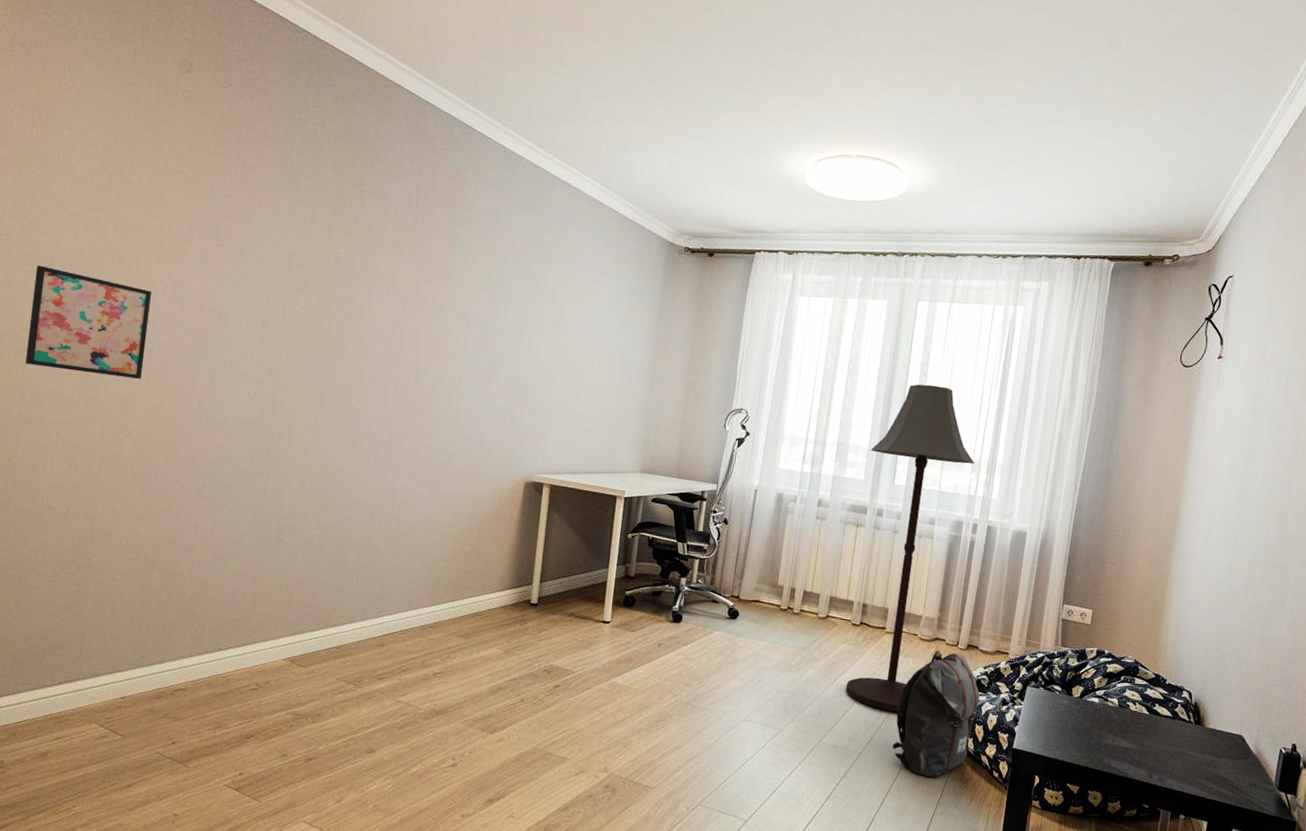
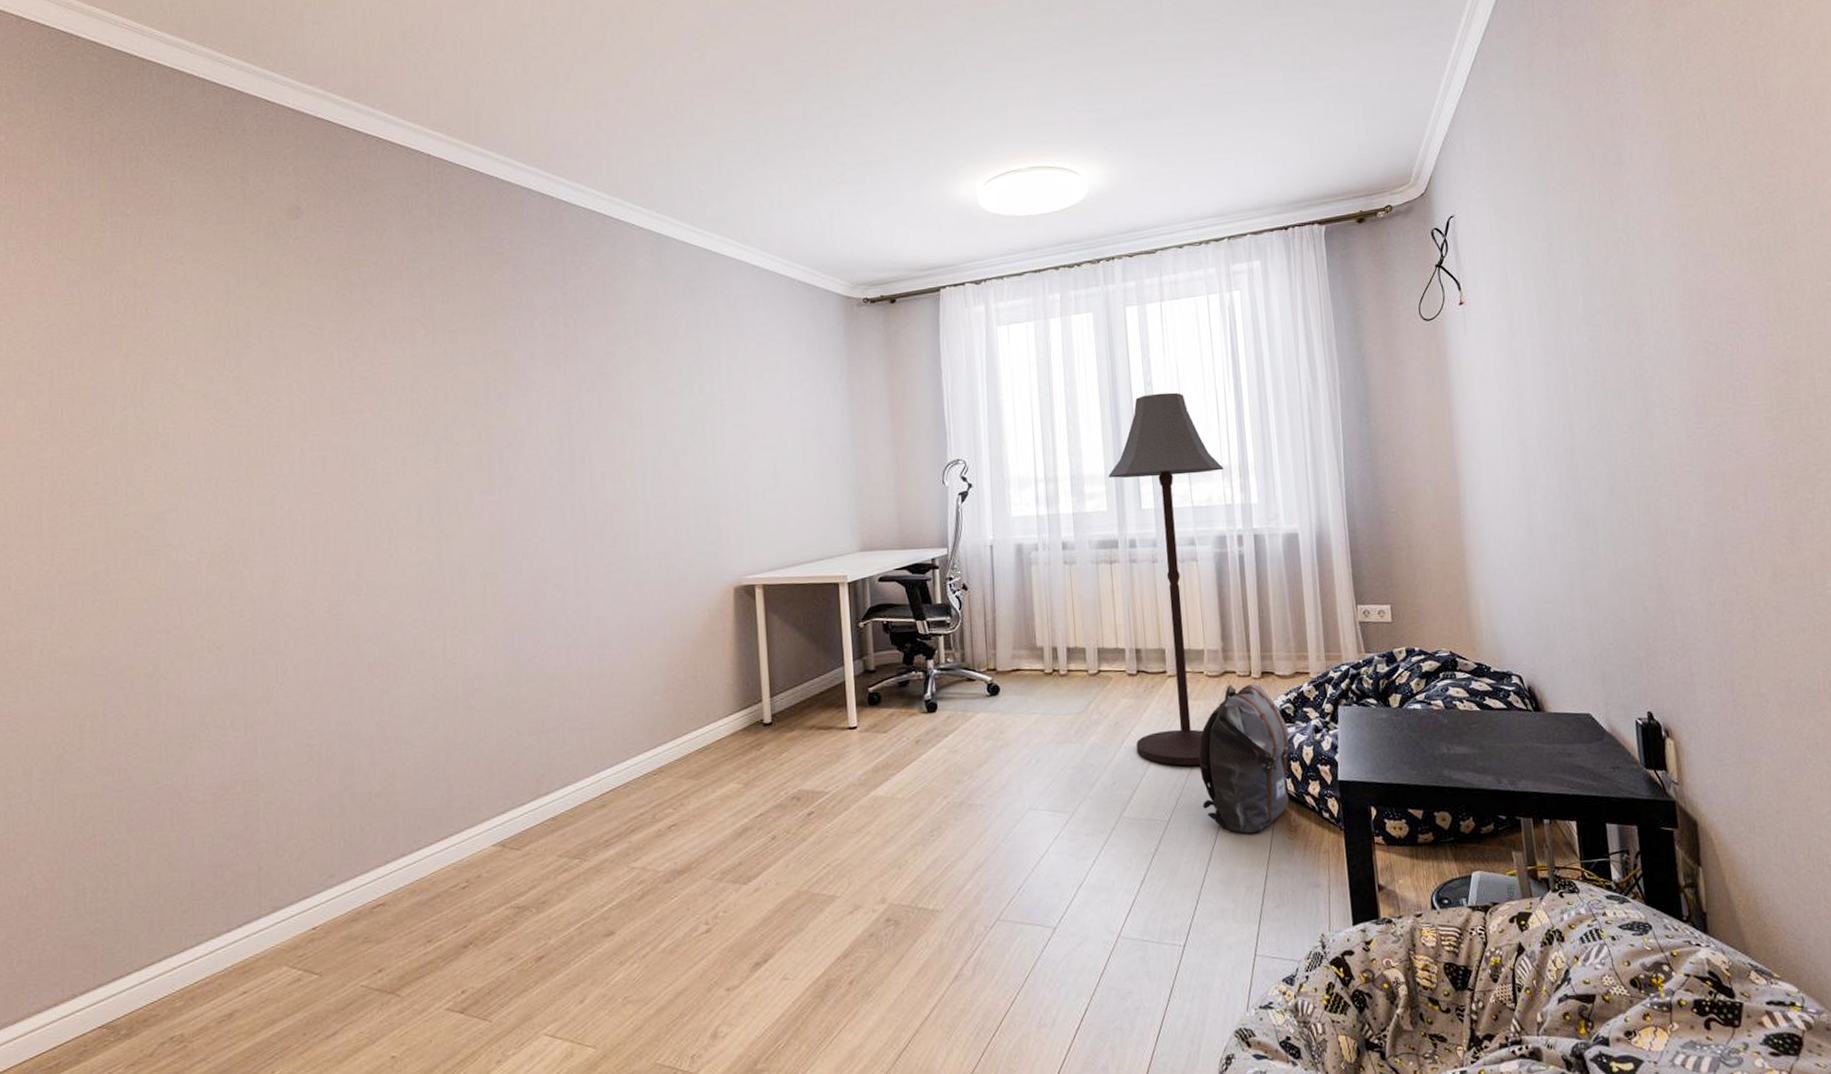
wall art: present [25,265,151,379] -> none [156,454,289,566]

